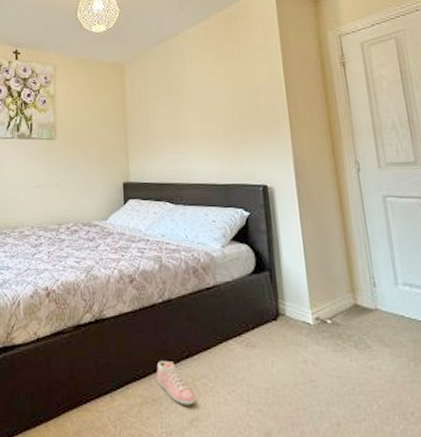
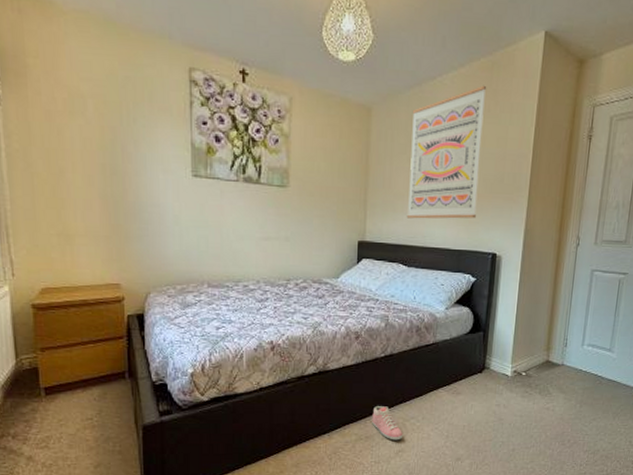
wall art: none [160,33,238,158] -> present [406,85,487,219]

